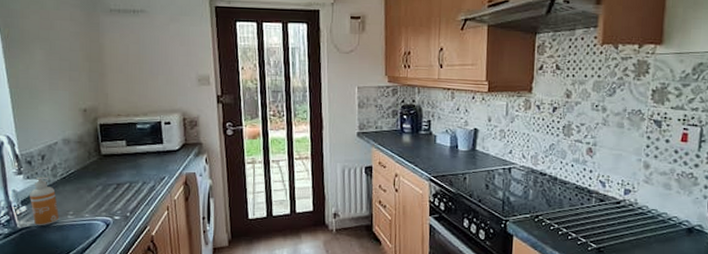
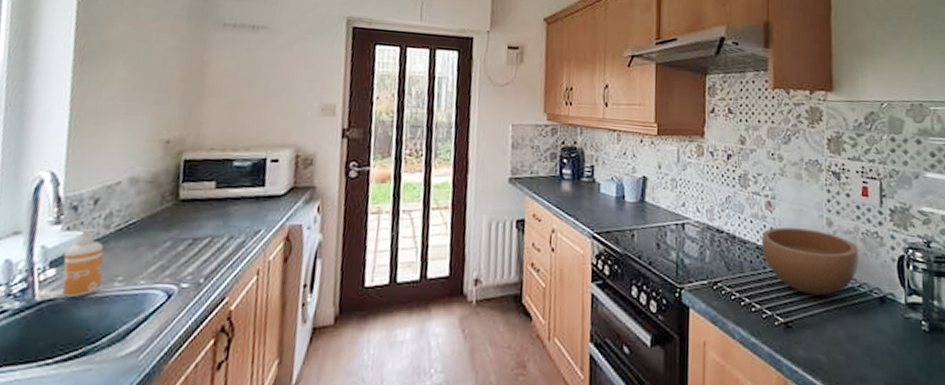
bowl: none [580,170,672,227] -> present [761,227,859,296]

